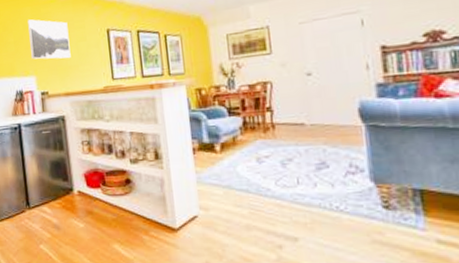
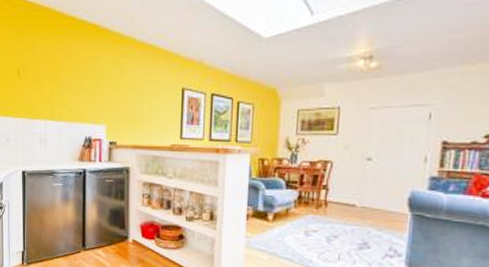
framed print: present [28,19,71,60] -> none [103,68,144,113]

